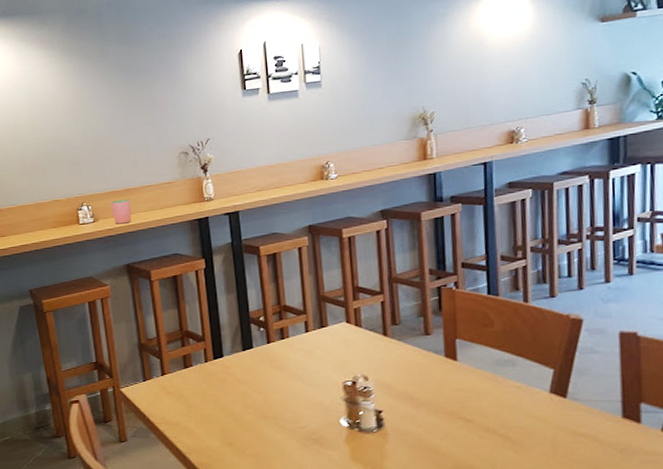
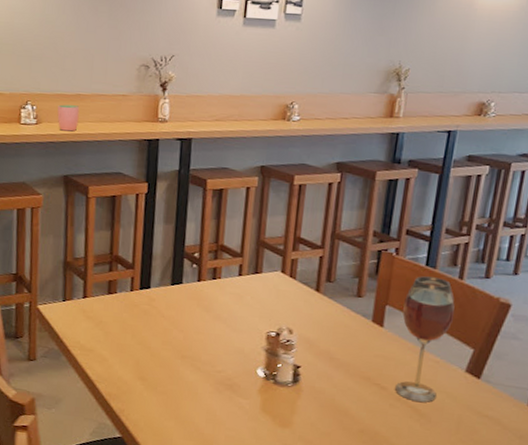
wineglass: none [473,304,527,429] -> present [395,276,456,402]

